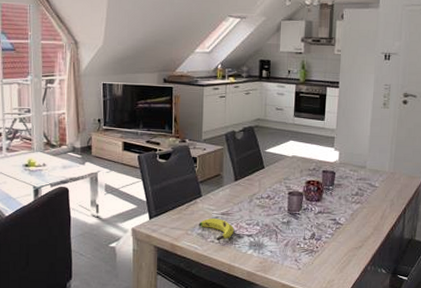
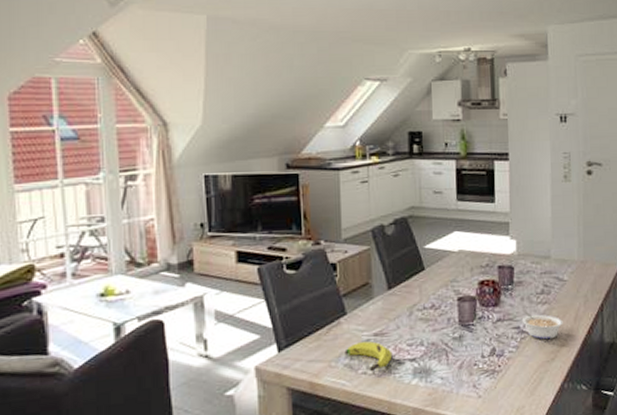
legume: none [338,207,371,231] -> present [521,311,563,340]

